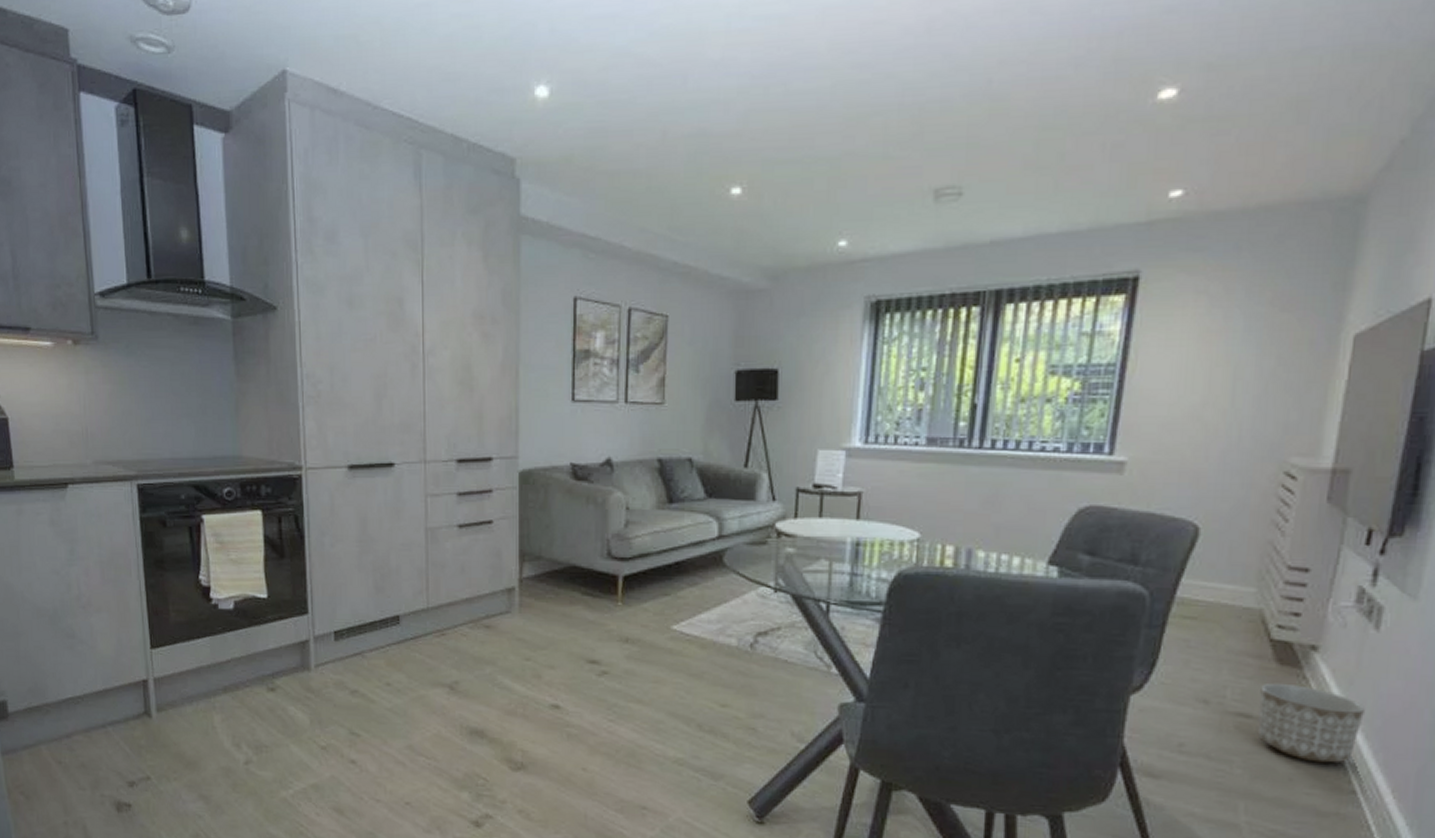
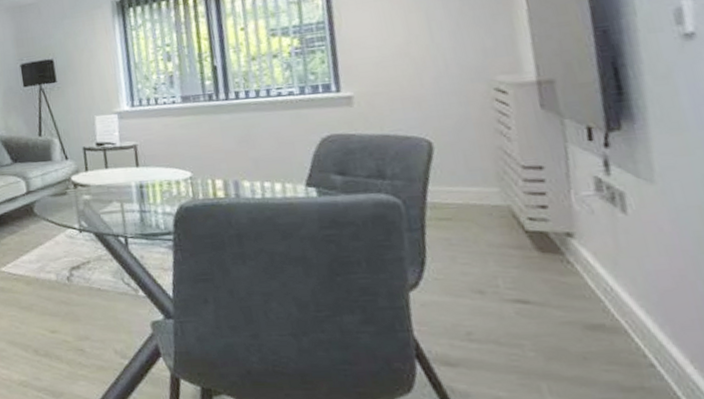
planter: present [1257,682,1365,763] -> none [529,269,639,340]

